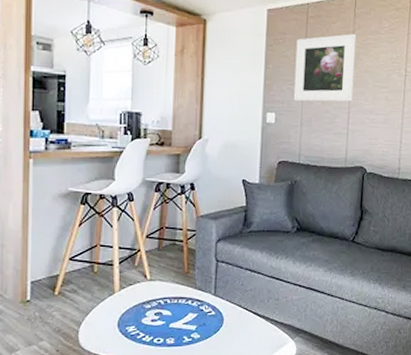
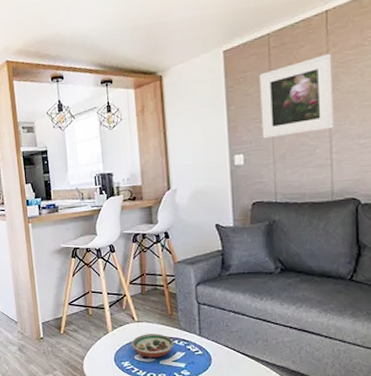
decorative bowl: none [140,294,188,320] -> present [131,334,175,357]

